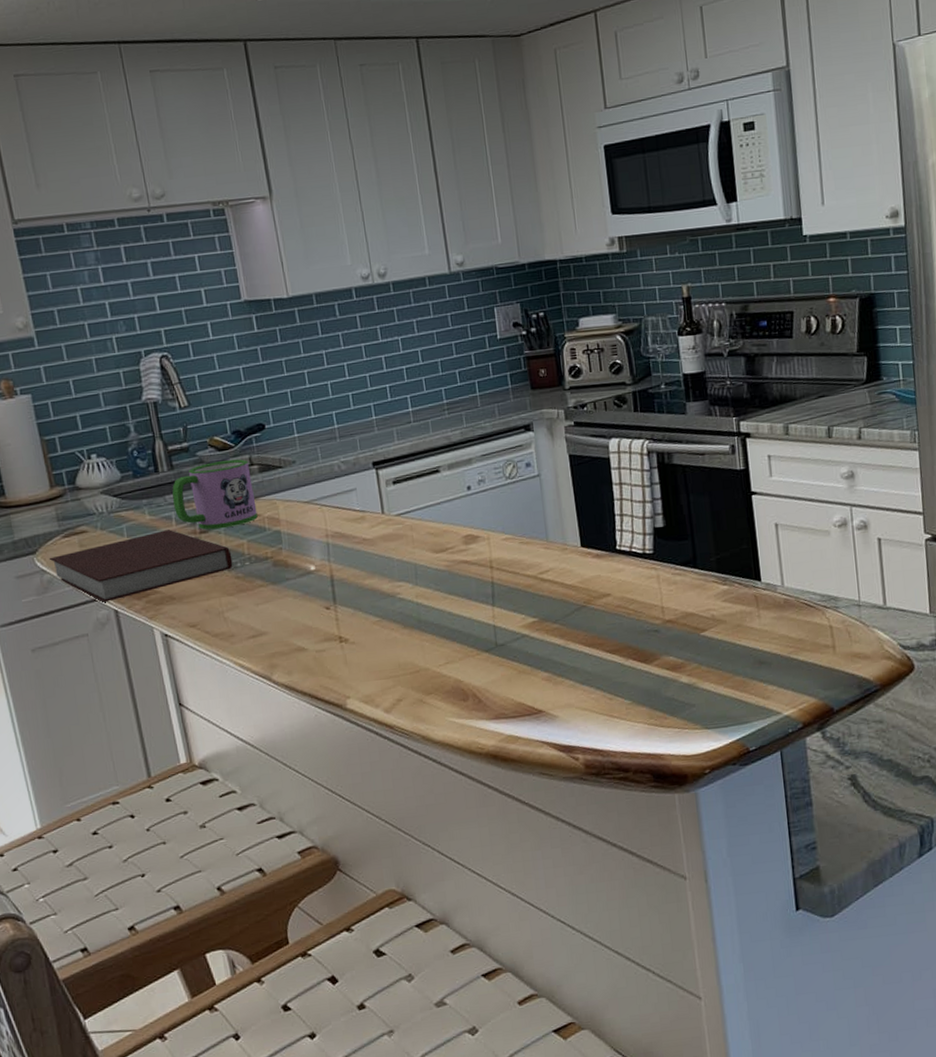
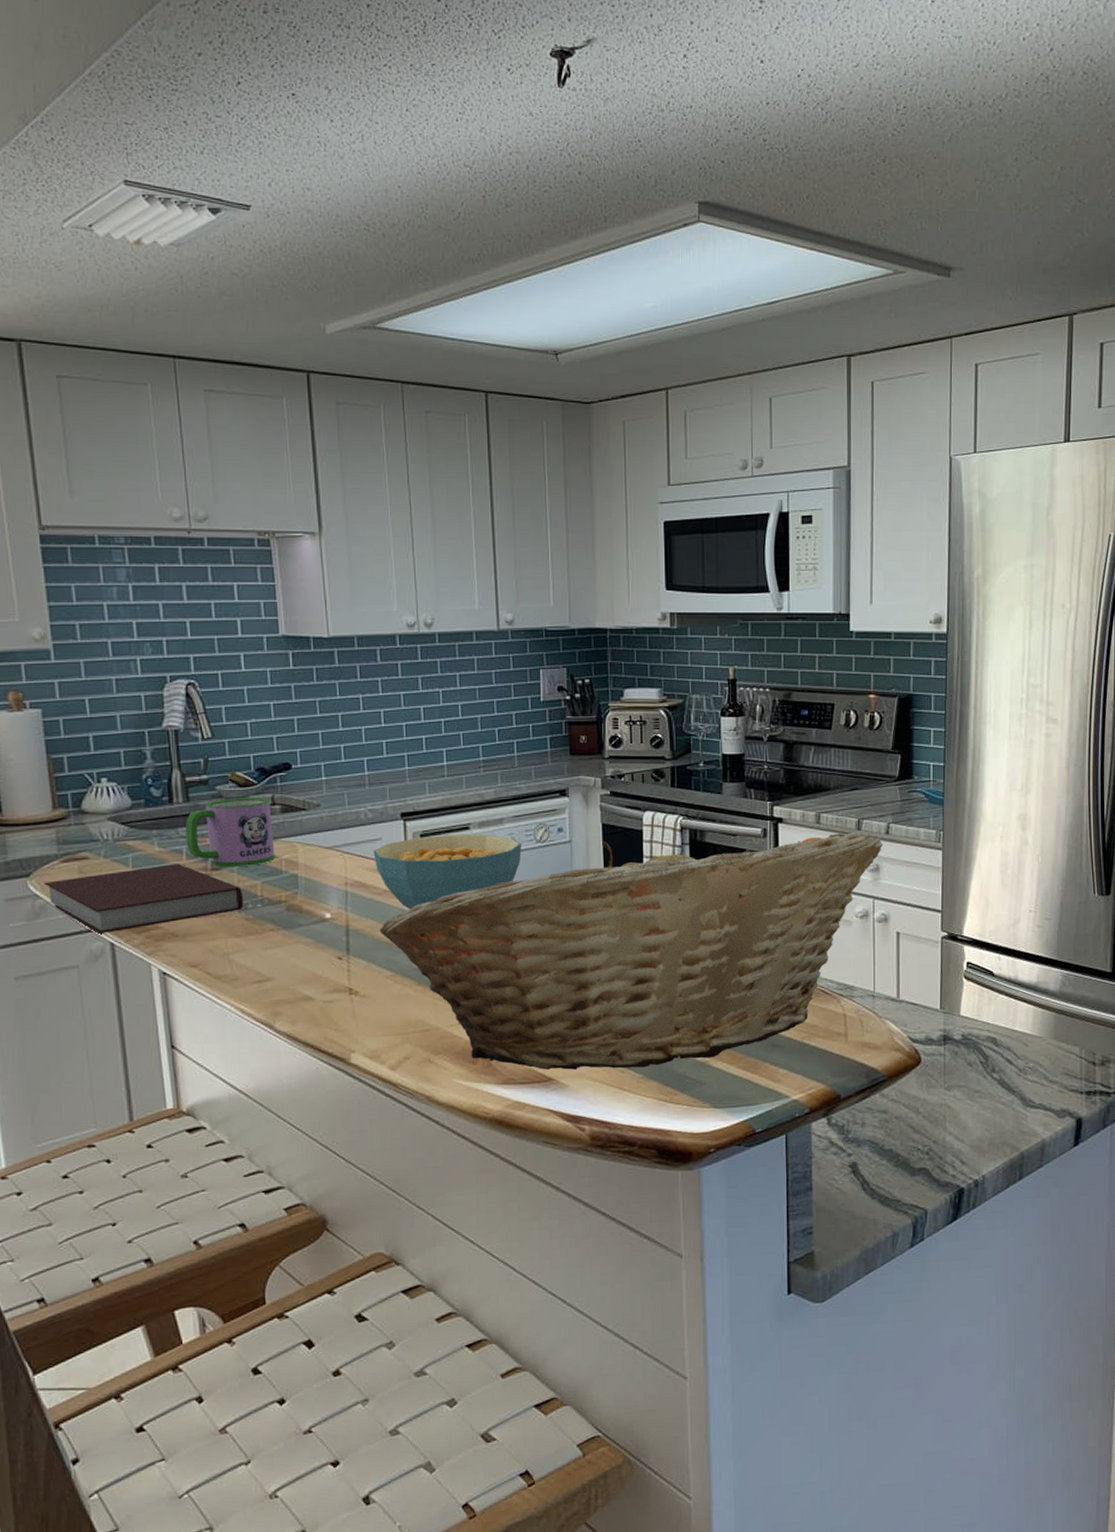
cereal bowl: none [349,475,493,556] -> present [373,834,522,910]
fruit basket: none [362,439,856,703] -> present [379,831,882,1070]

